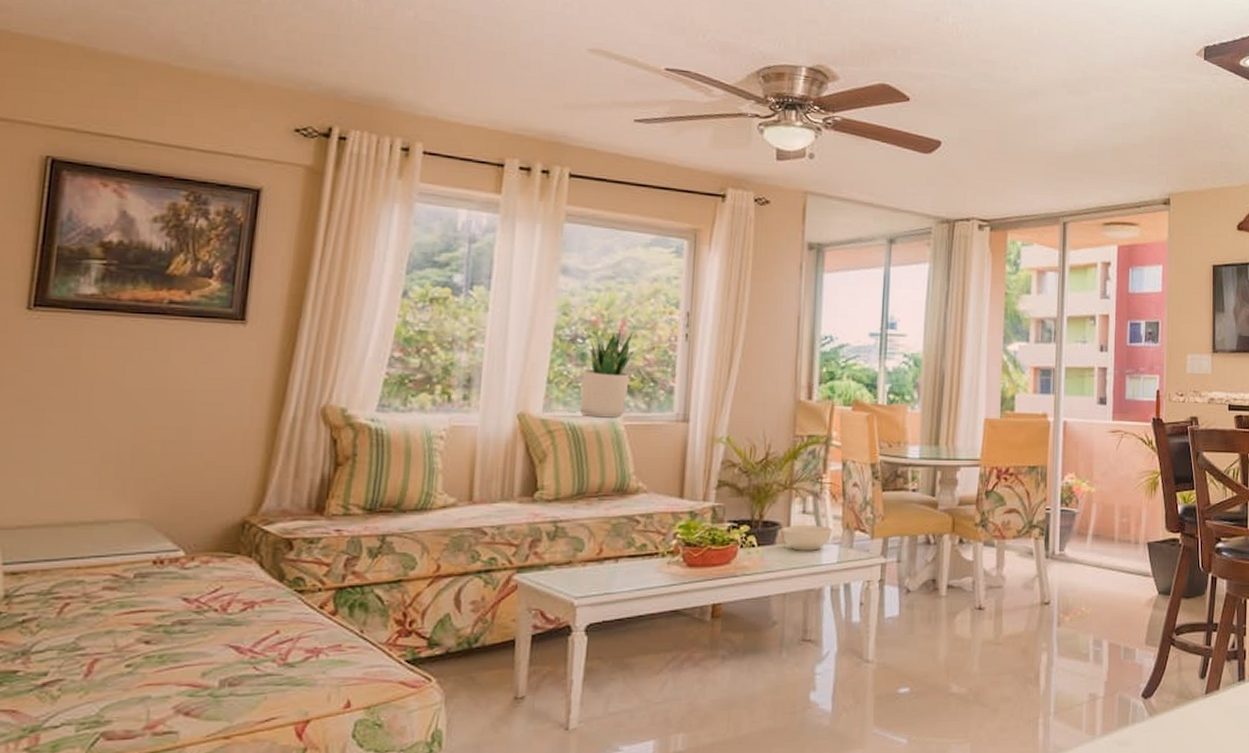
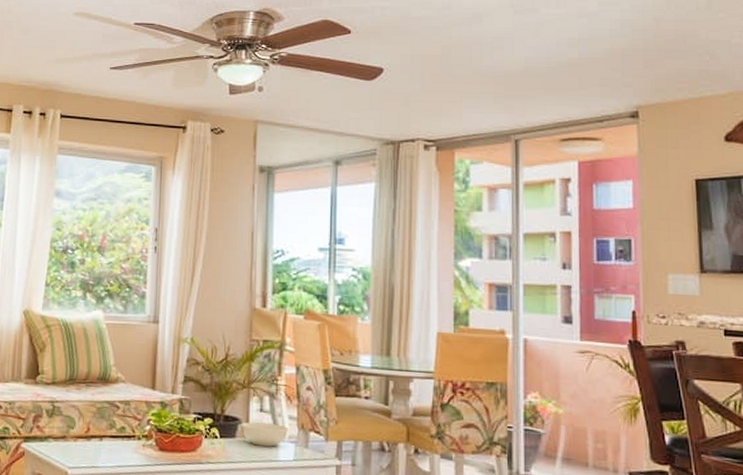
planter: present [579,329,634,418] -> none [70,242,113,317]

